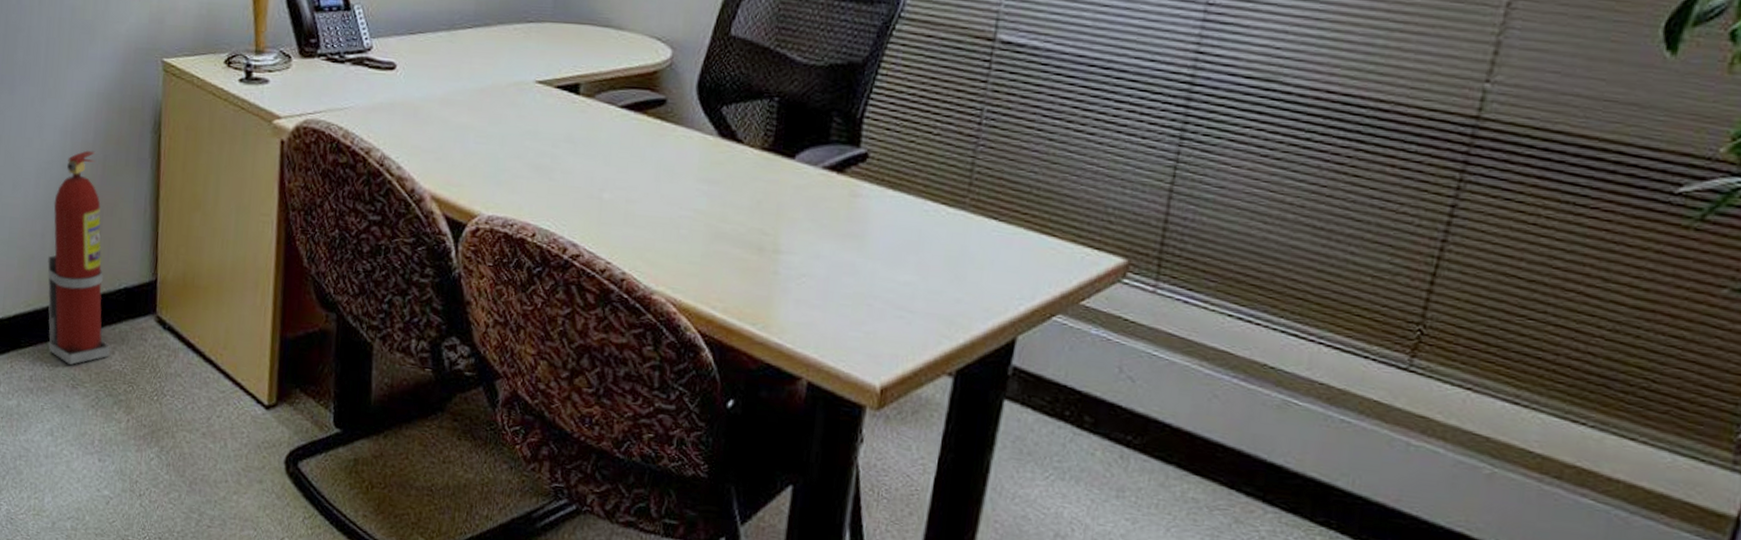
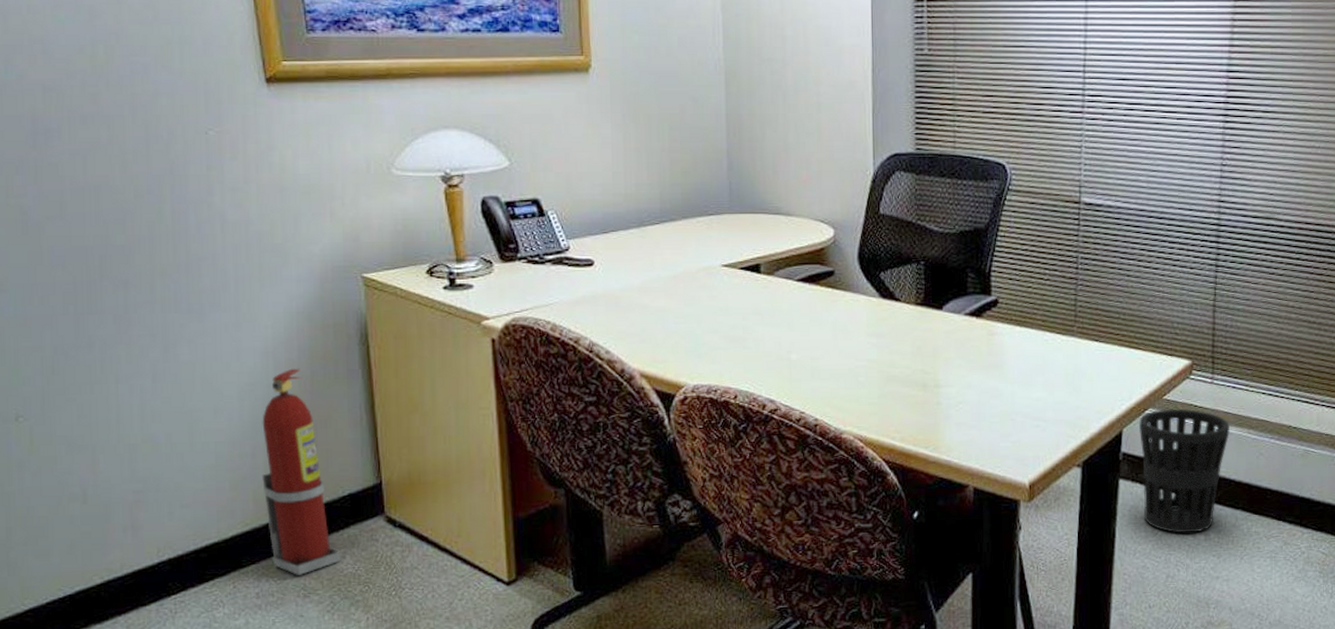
wastebasket: none [1033,318,1174,486] -> present [1138,408,1231,533]

